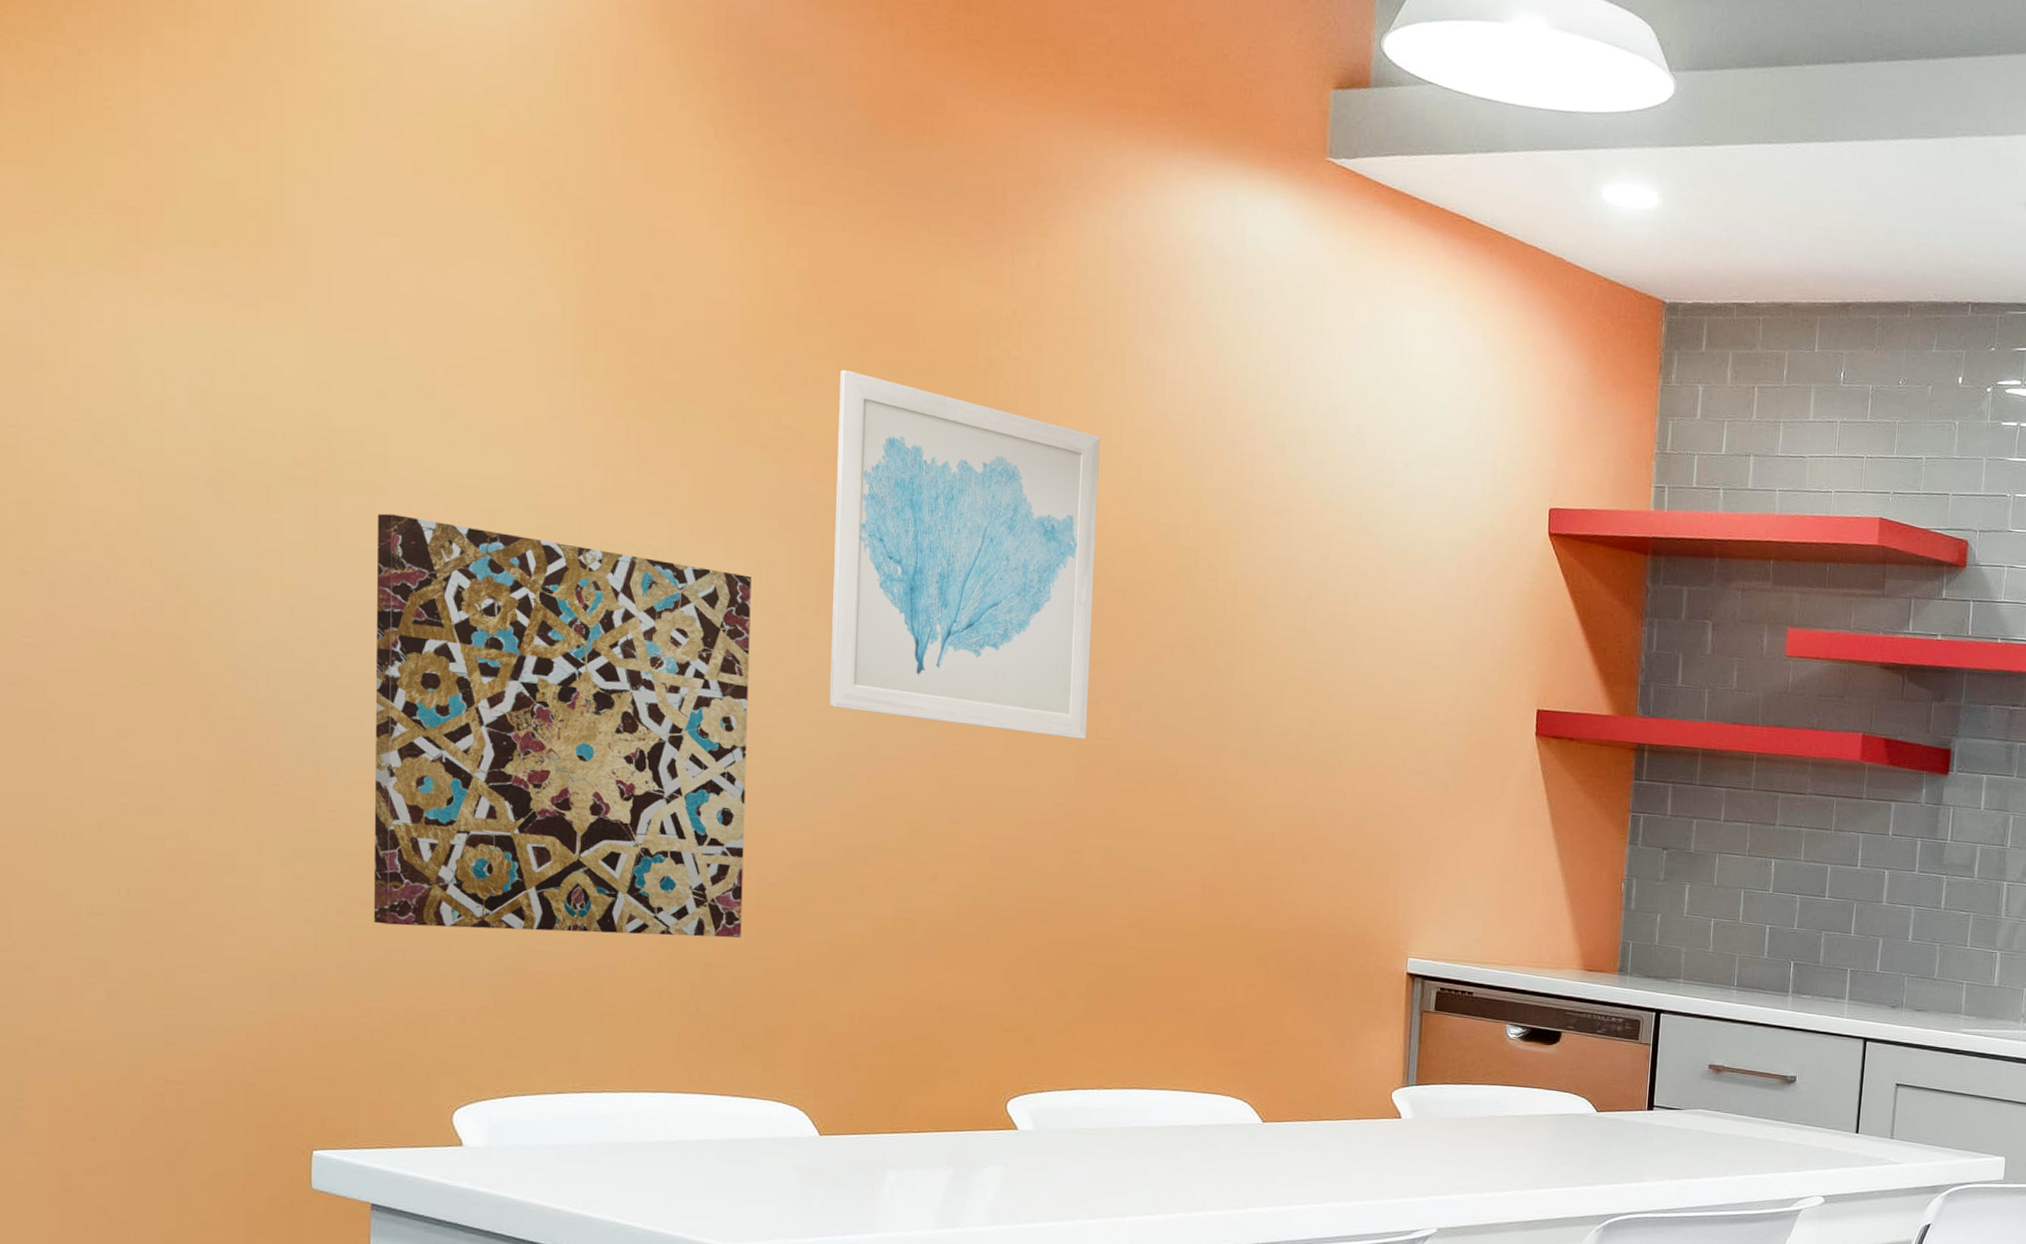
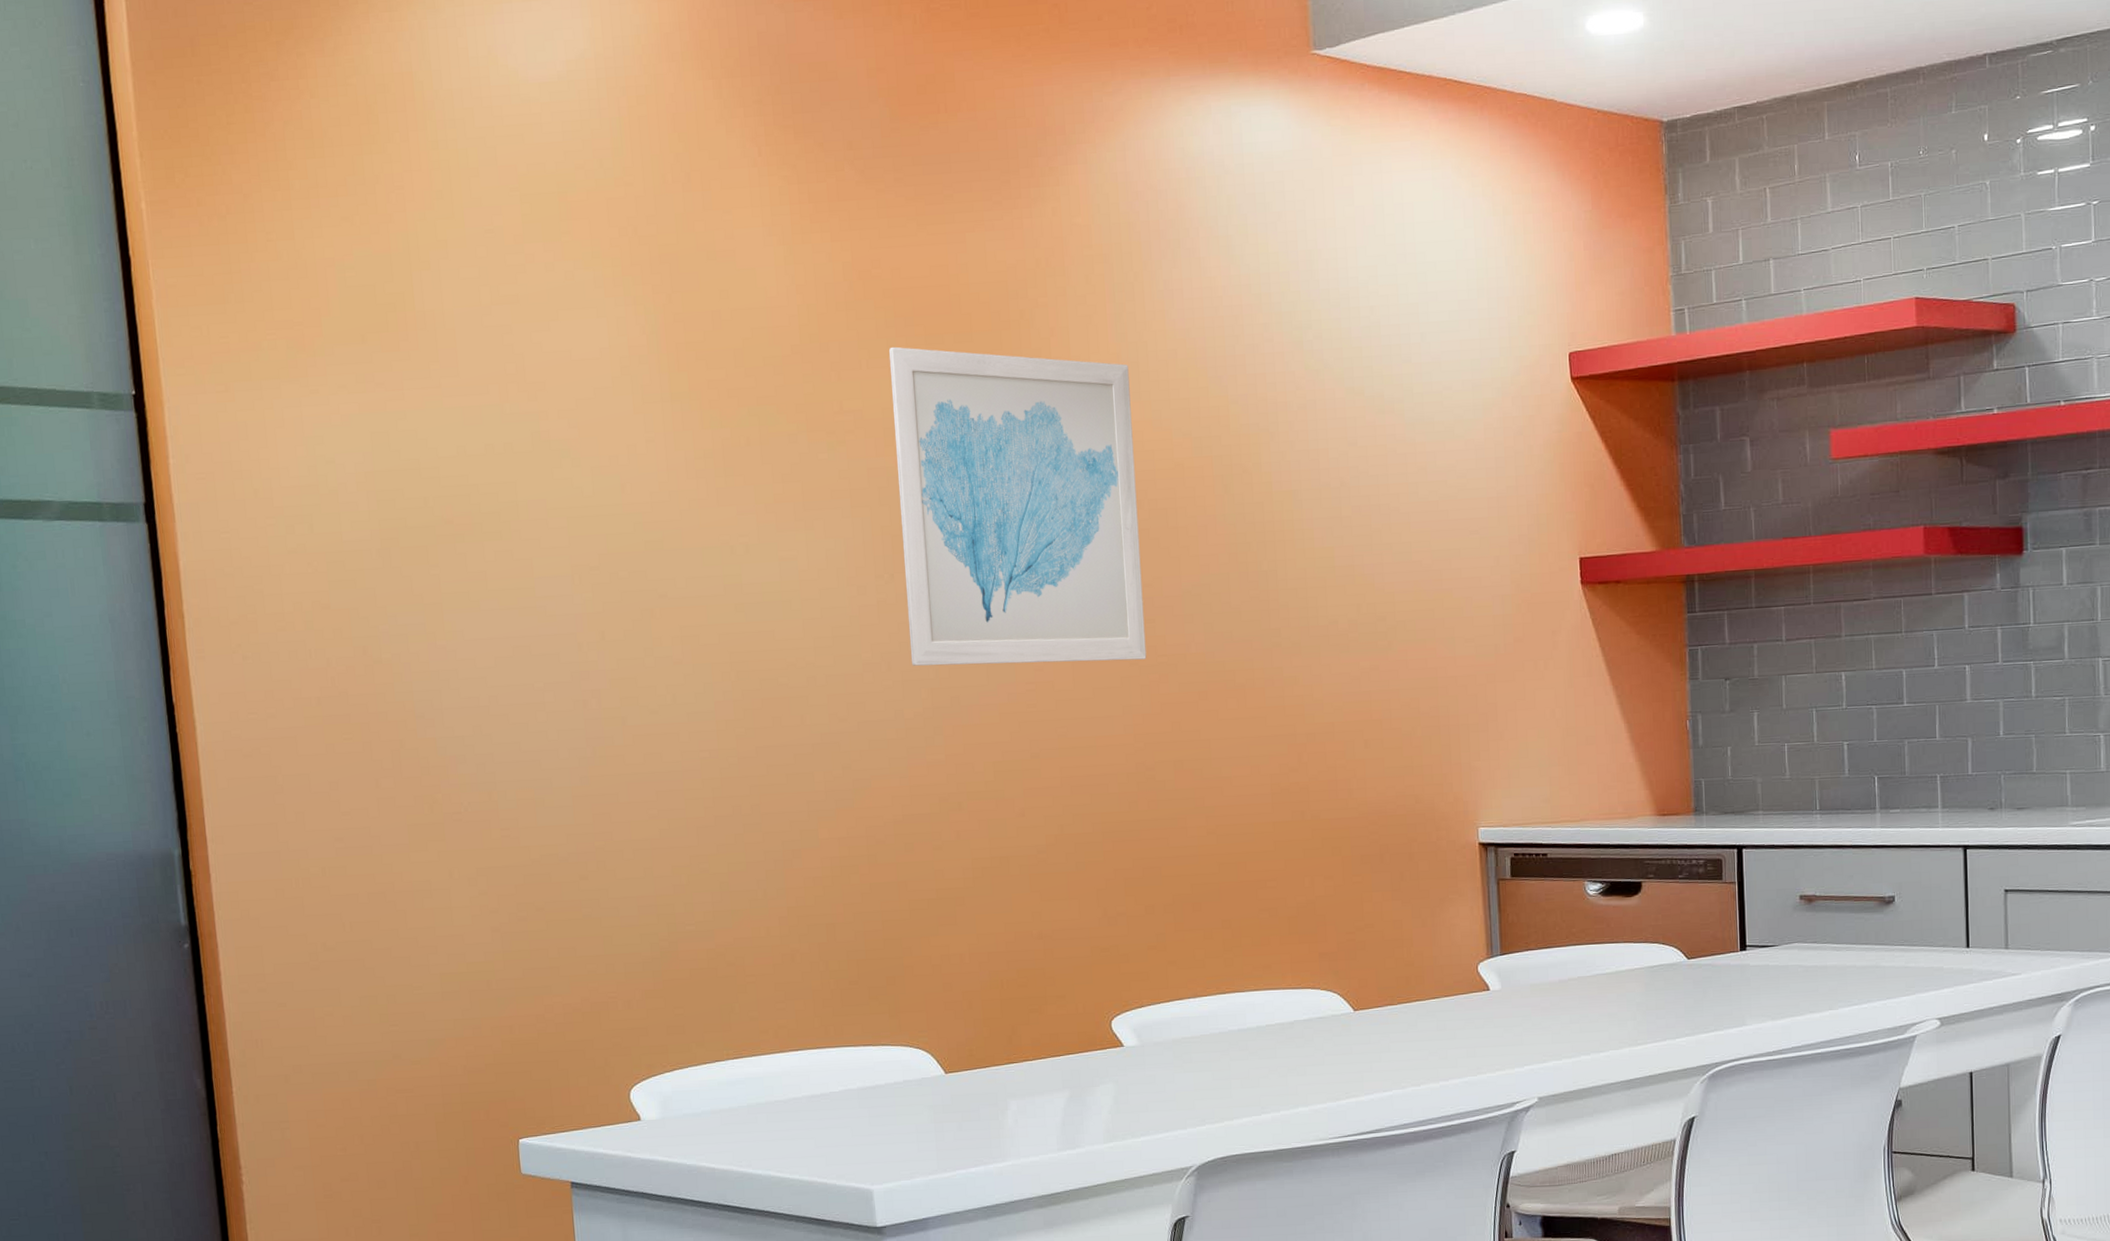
wall art: present [373,513,751,938] -> none [515,553,857,926]

